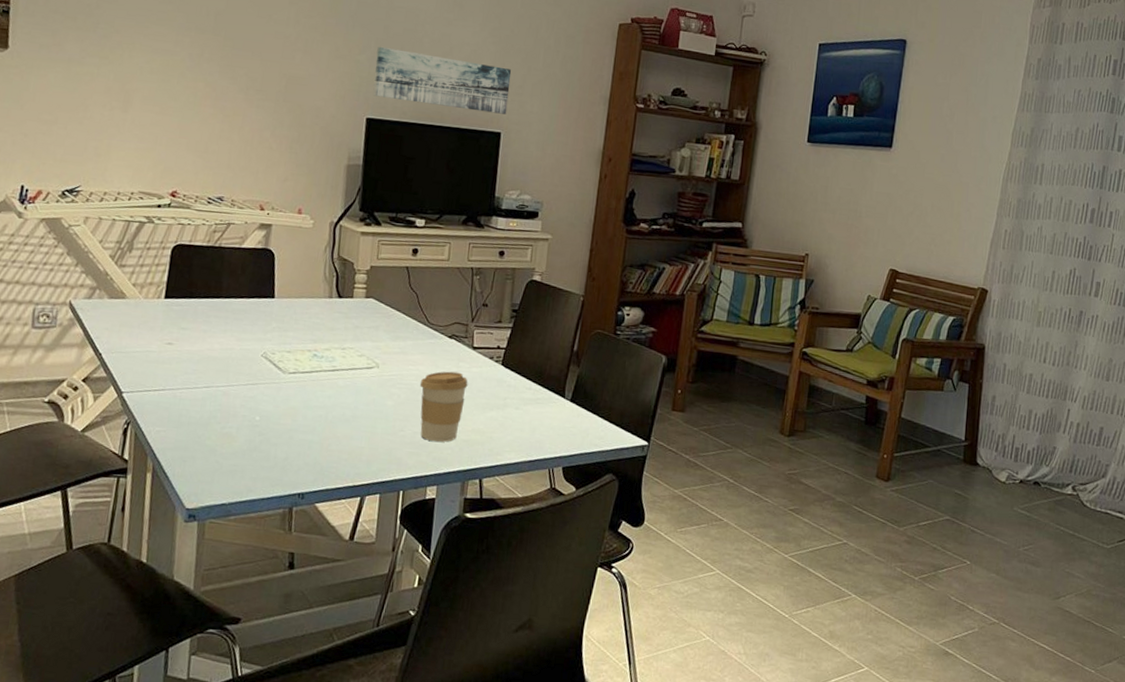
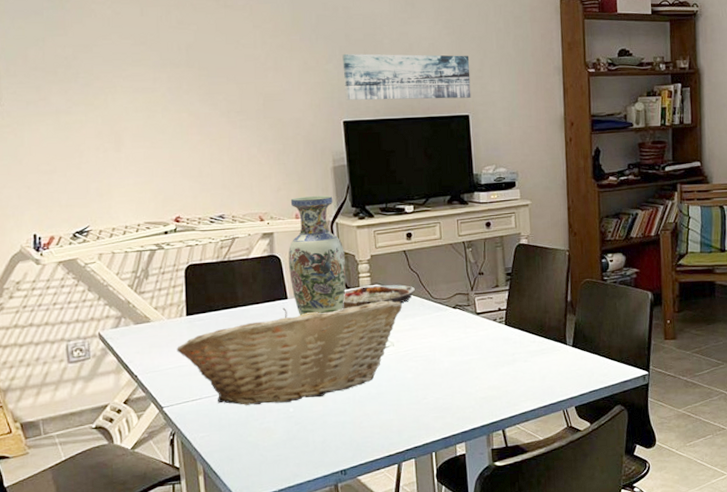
fruit basket: none [148,306,395,410] -> present [177,300,402,405]
vase: none [280,191,344,321] -> present [288,195,346,316]
plate: none [330,298,413,323] -> present [342,284,416,309]
coffee cup: present [419,371,468,442] -> none [434,338,478,403]

